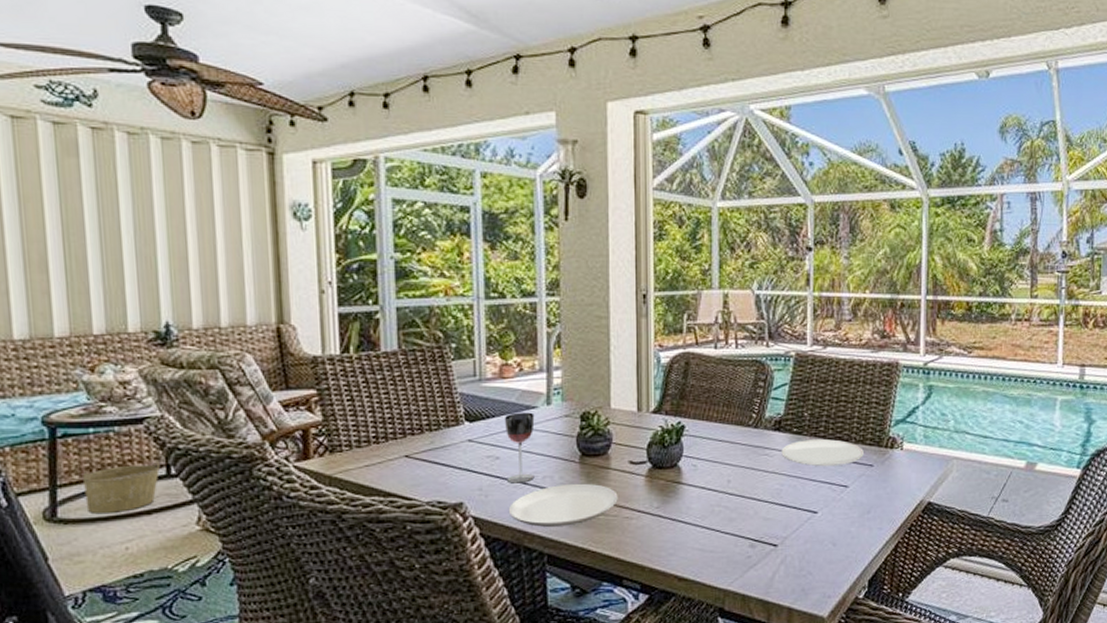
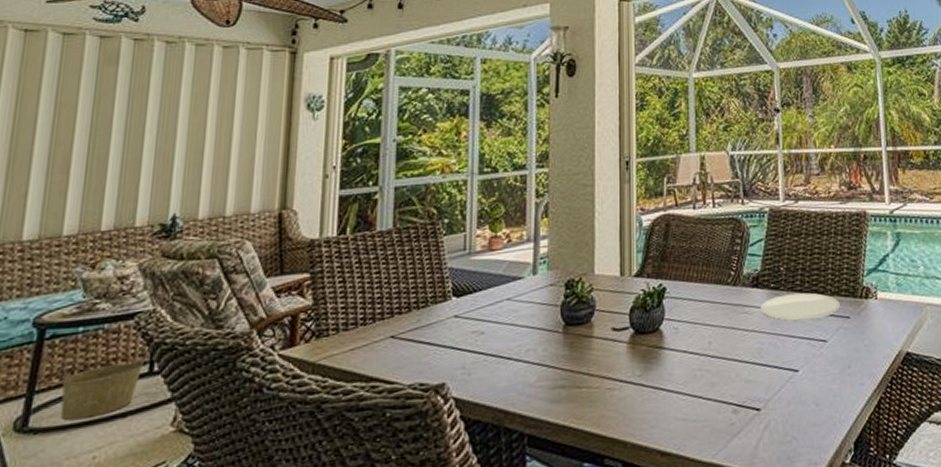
wineglass: present [505,412,535,484] -> none [491,283,521,359]
plate: present [509,483,618,527] -> none [491,354,600,405]

